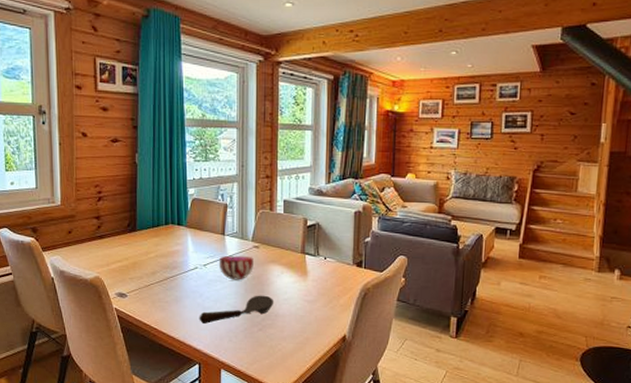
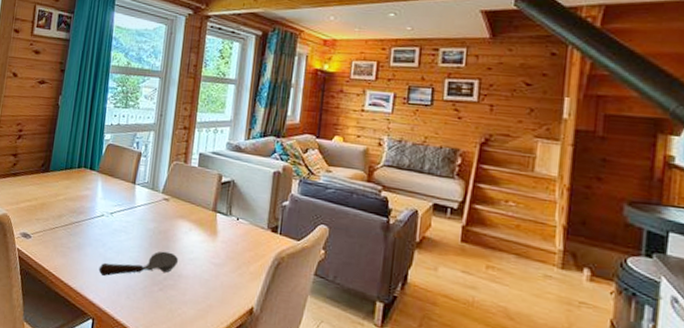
decorative bowl: present [218,255,254,280] -> none [125,205,162,233]

